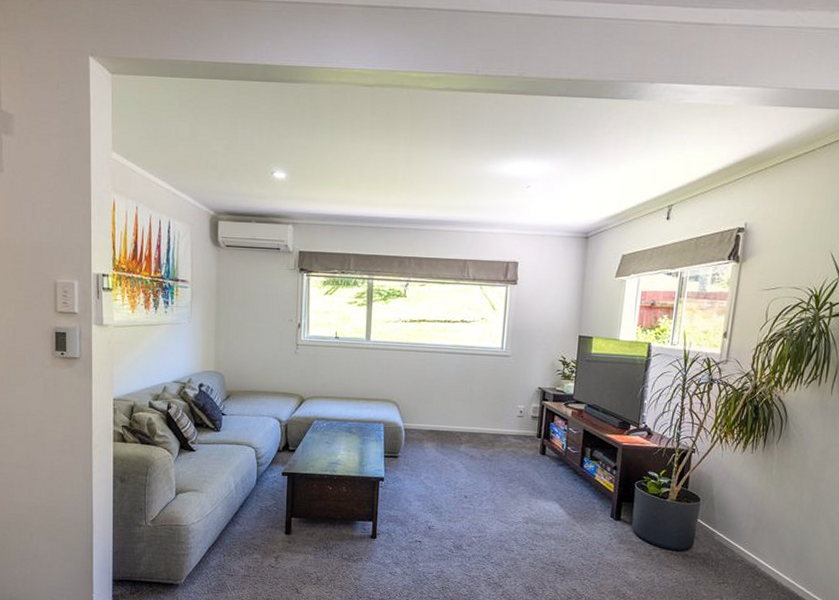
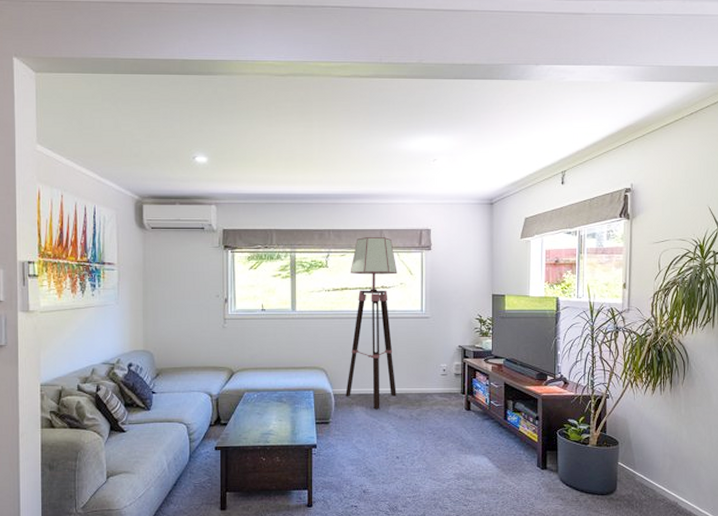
floor lamp: none [416,267,479,446] -> present [345,237,397,408]

